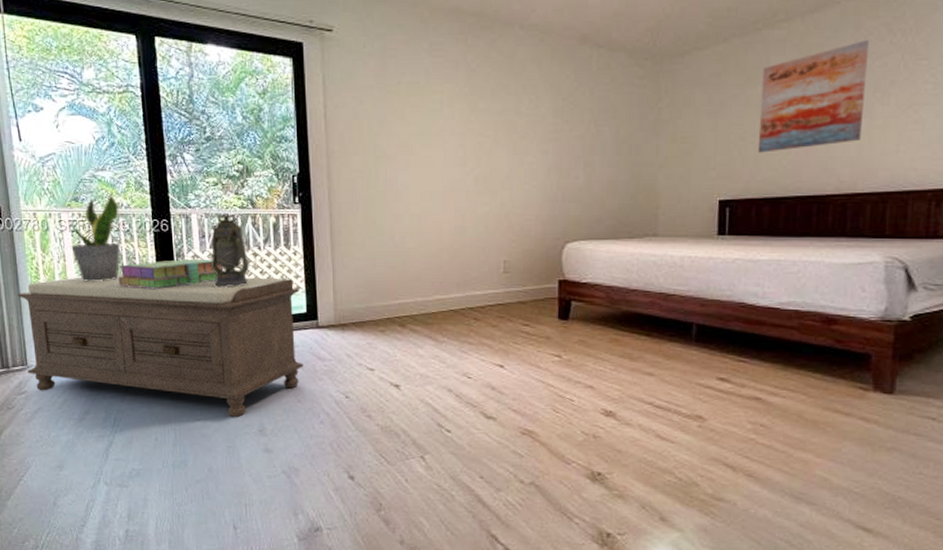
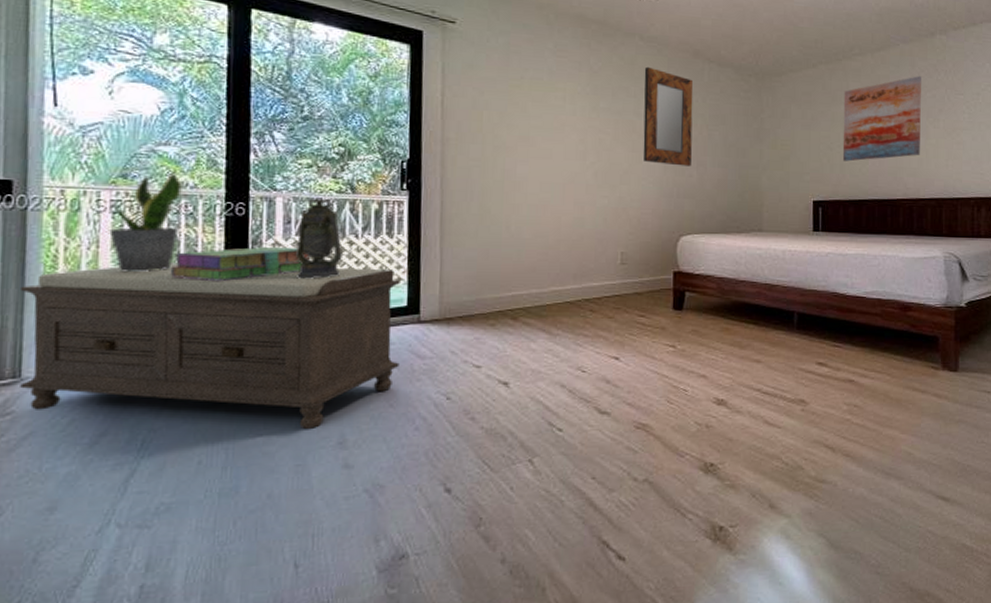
home mirror: none [525,59,580,168] -> present [643,66,693,167]

